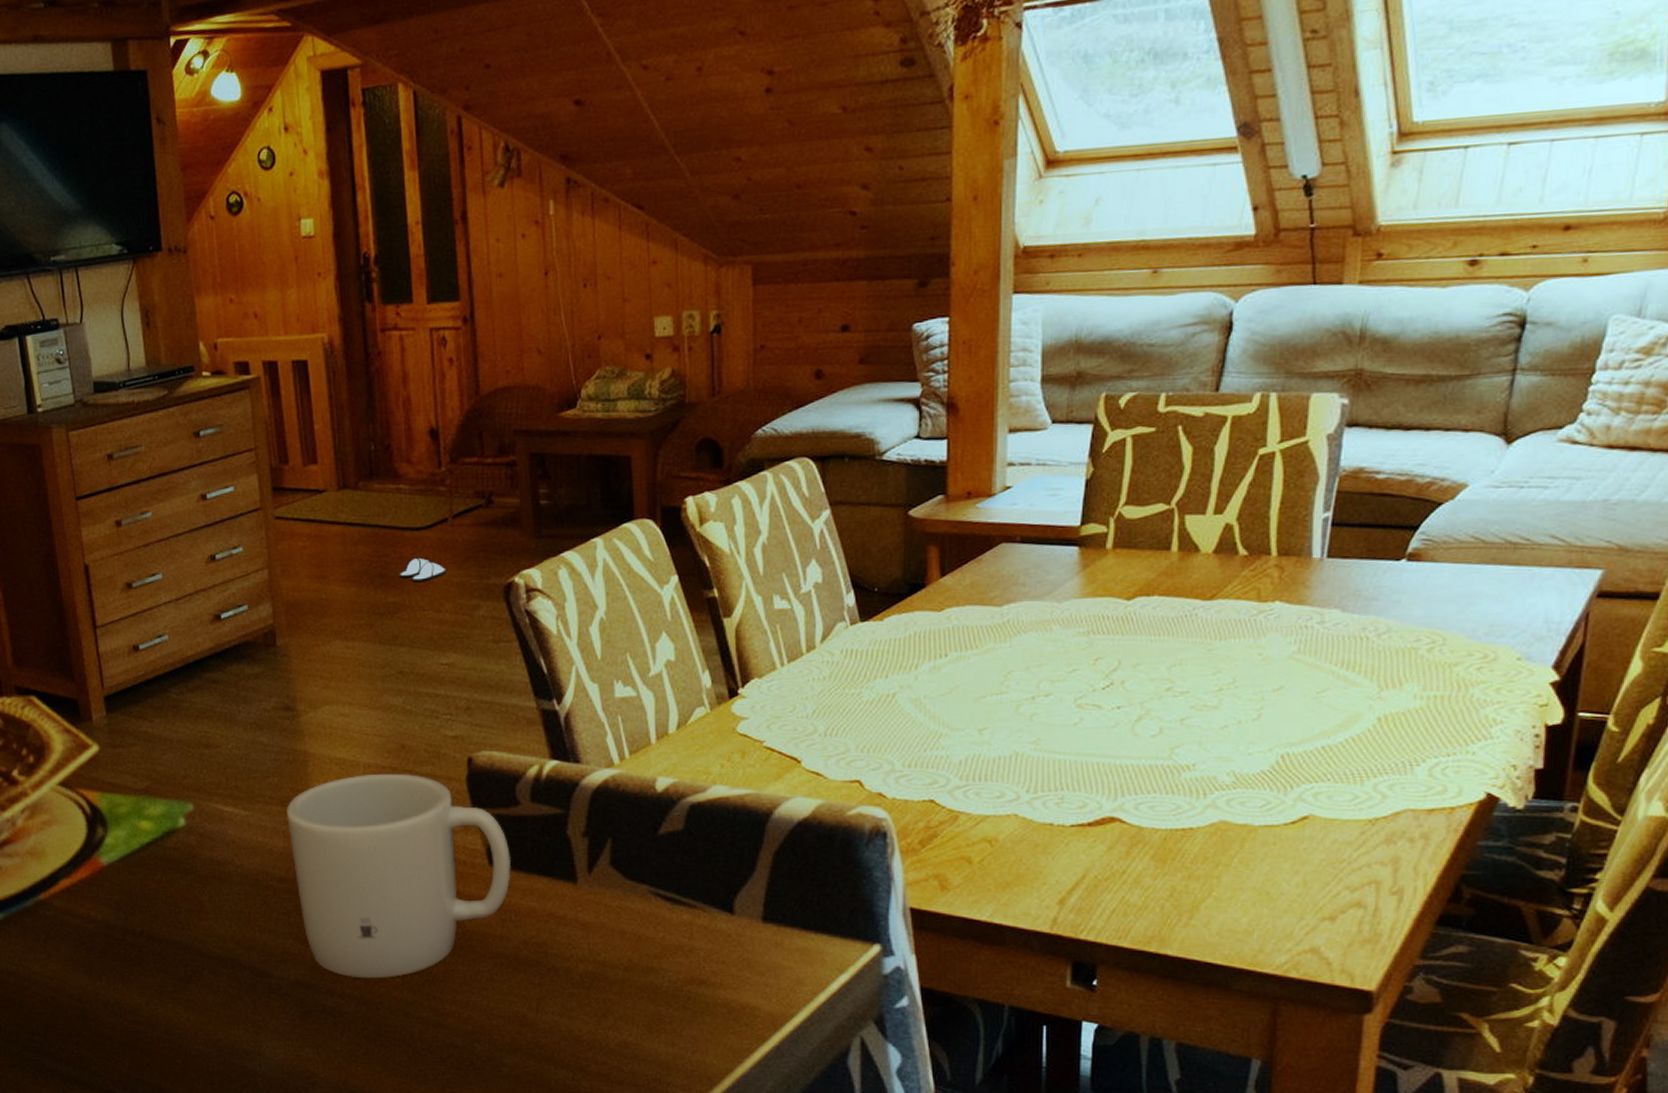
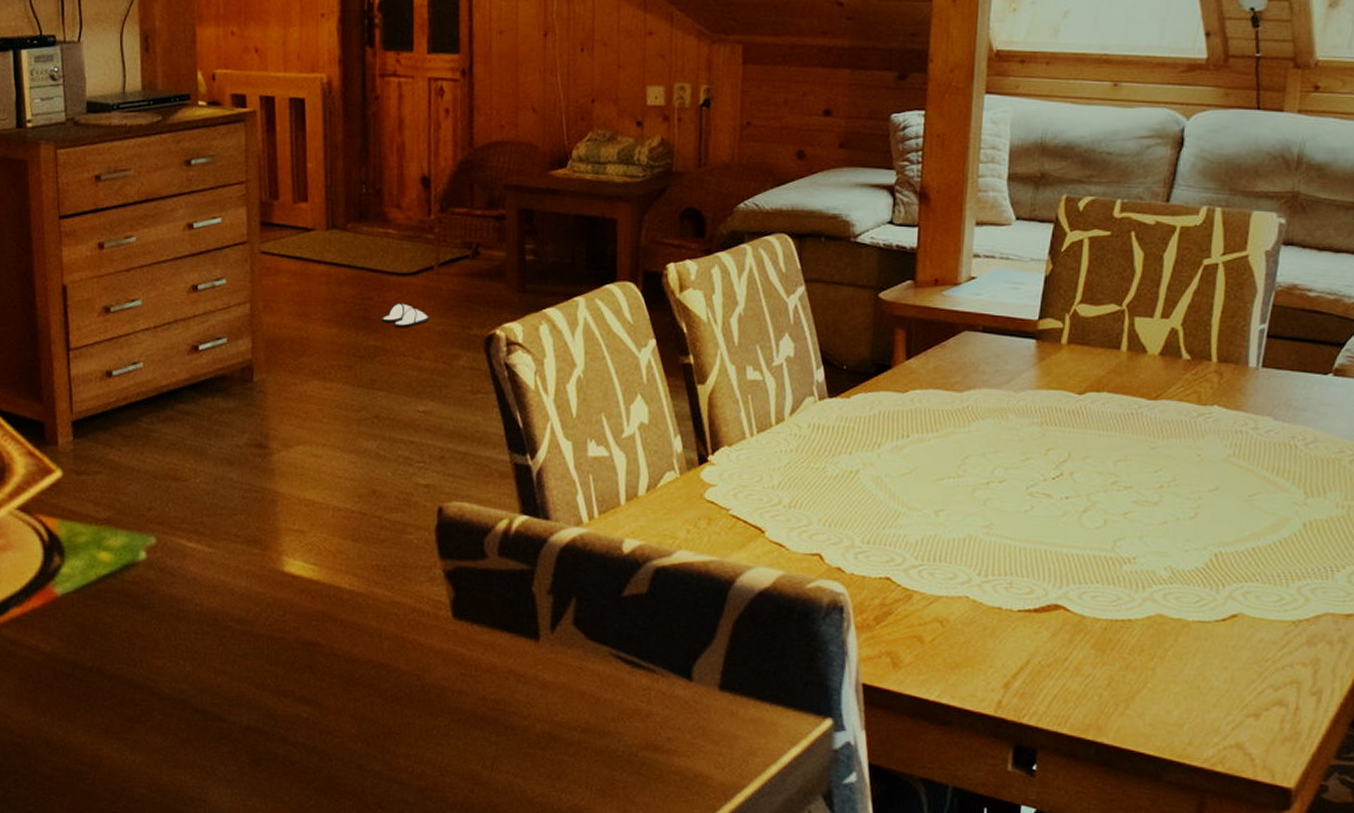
mug: present [287,773,512,979] -> none [251,517,476,729]

